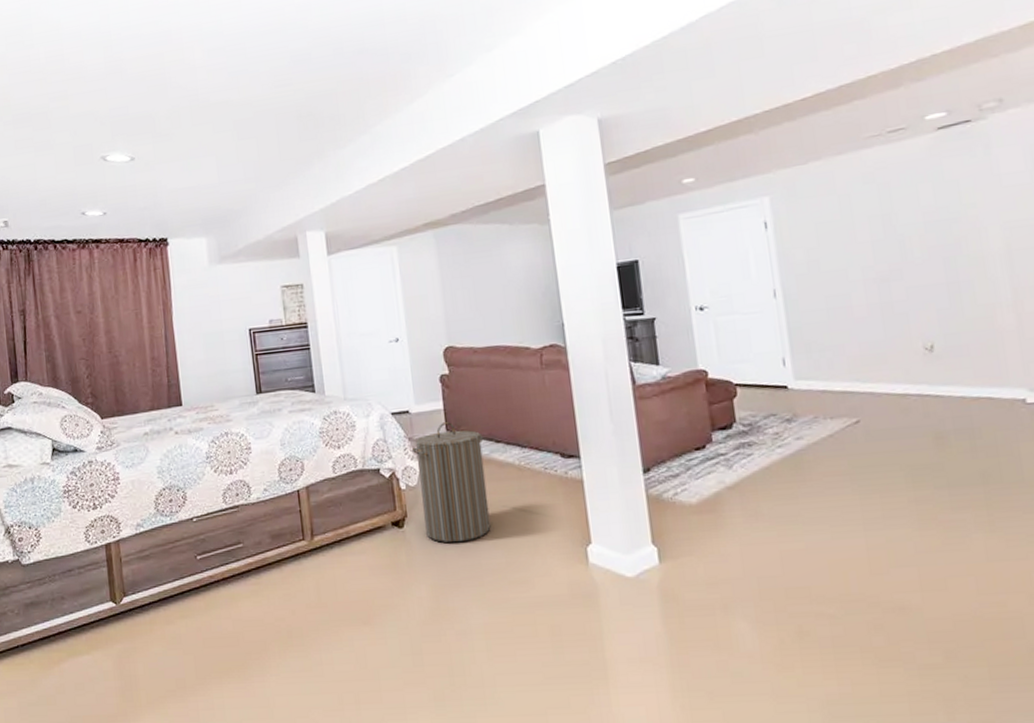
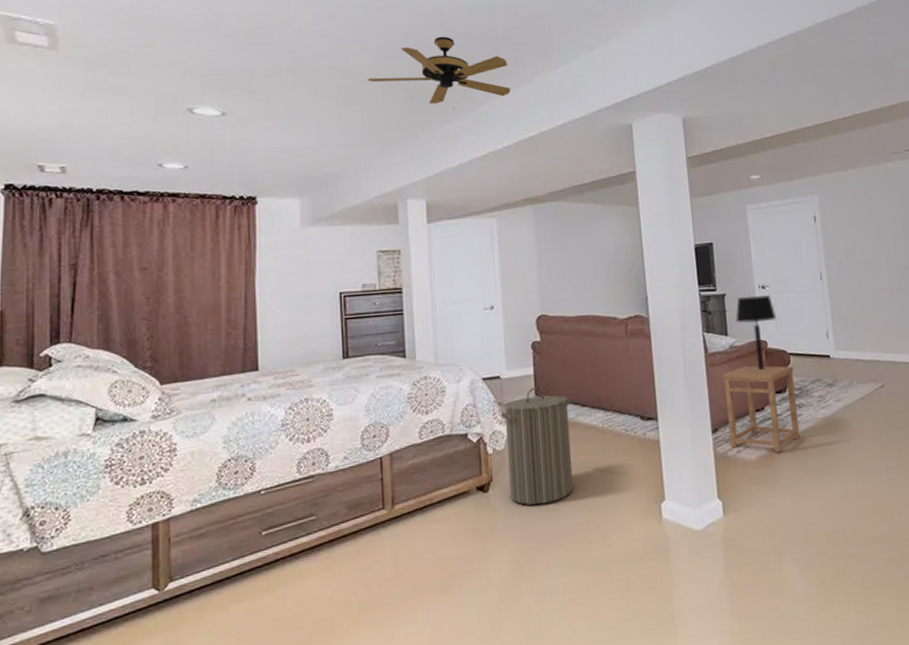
ceiling fan: none [259,55,405,134] -> present [367,36,511,110]
side table: none [654,398,750,496] -> present [723,365,800,453]
table lamp: none [668,316,719,404] -> present [736,294,777,371]

